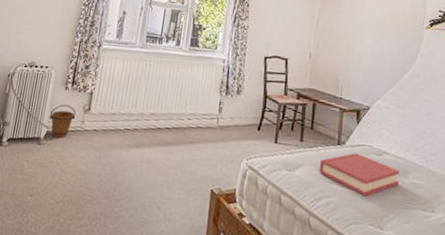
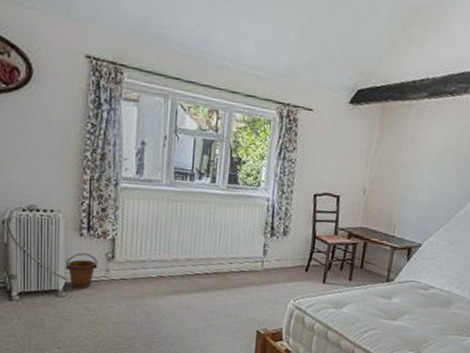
hardback book: present [320,153,399,197] -> none [367,289,443,327]

